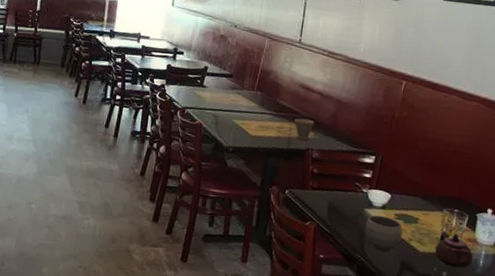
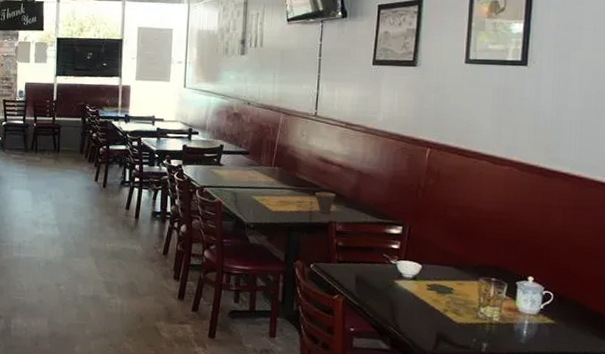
cup: present [365,215,403,252] -> none [396,286,436,324]
teapot: present [435,230,473,268] -> none [473,300,515,338]

